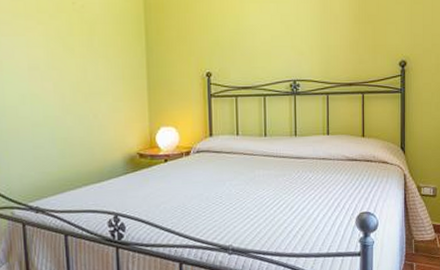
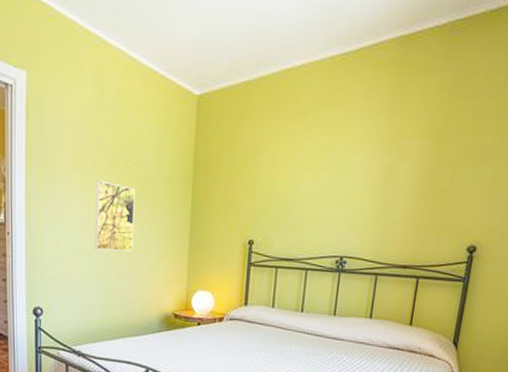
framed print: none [42,25,89,96] -> present [95,180,135,252]

